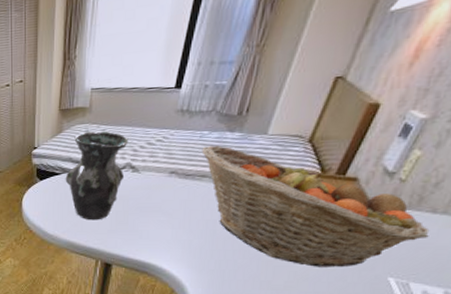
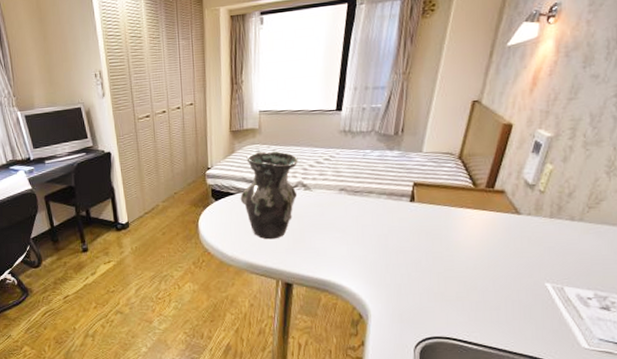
fruit basket: present [201,145,430,267] -> none [366,163,572,277]

